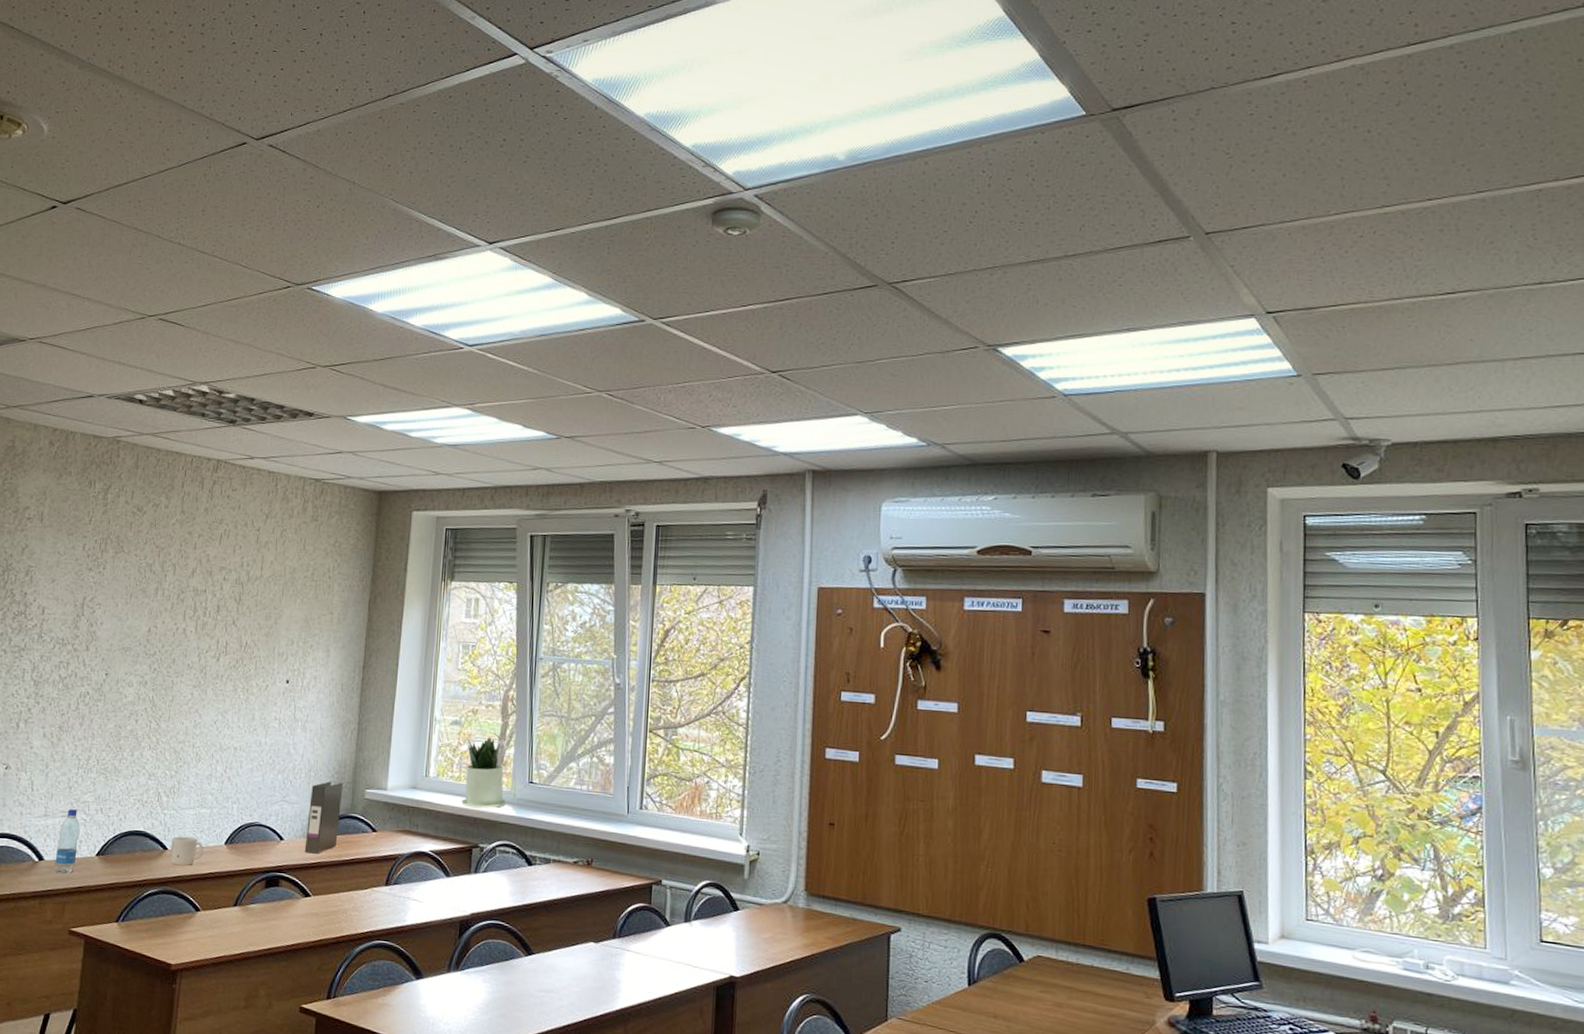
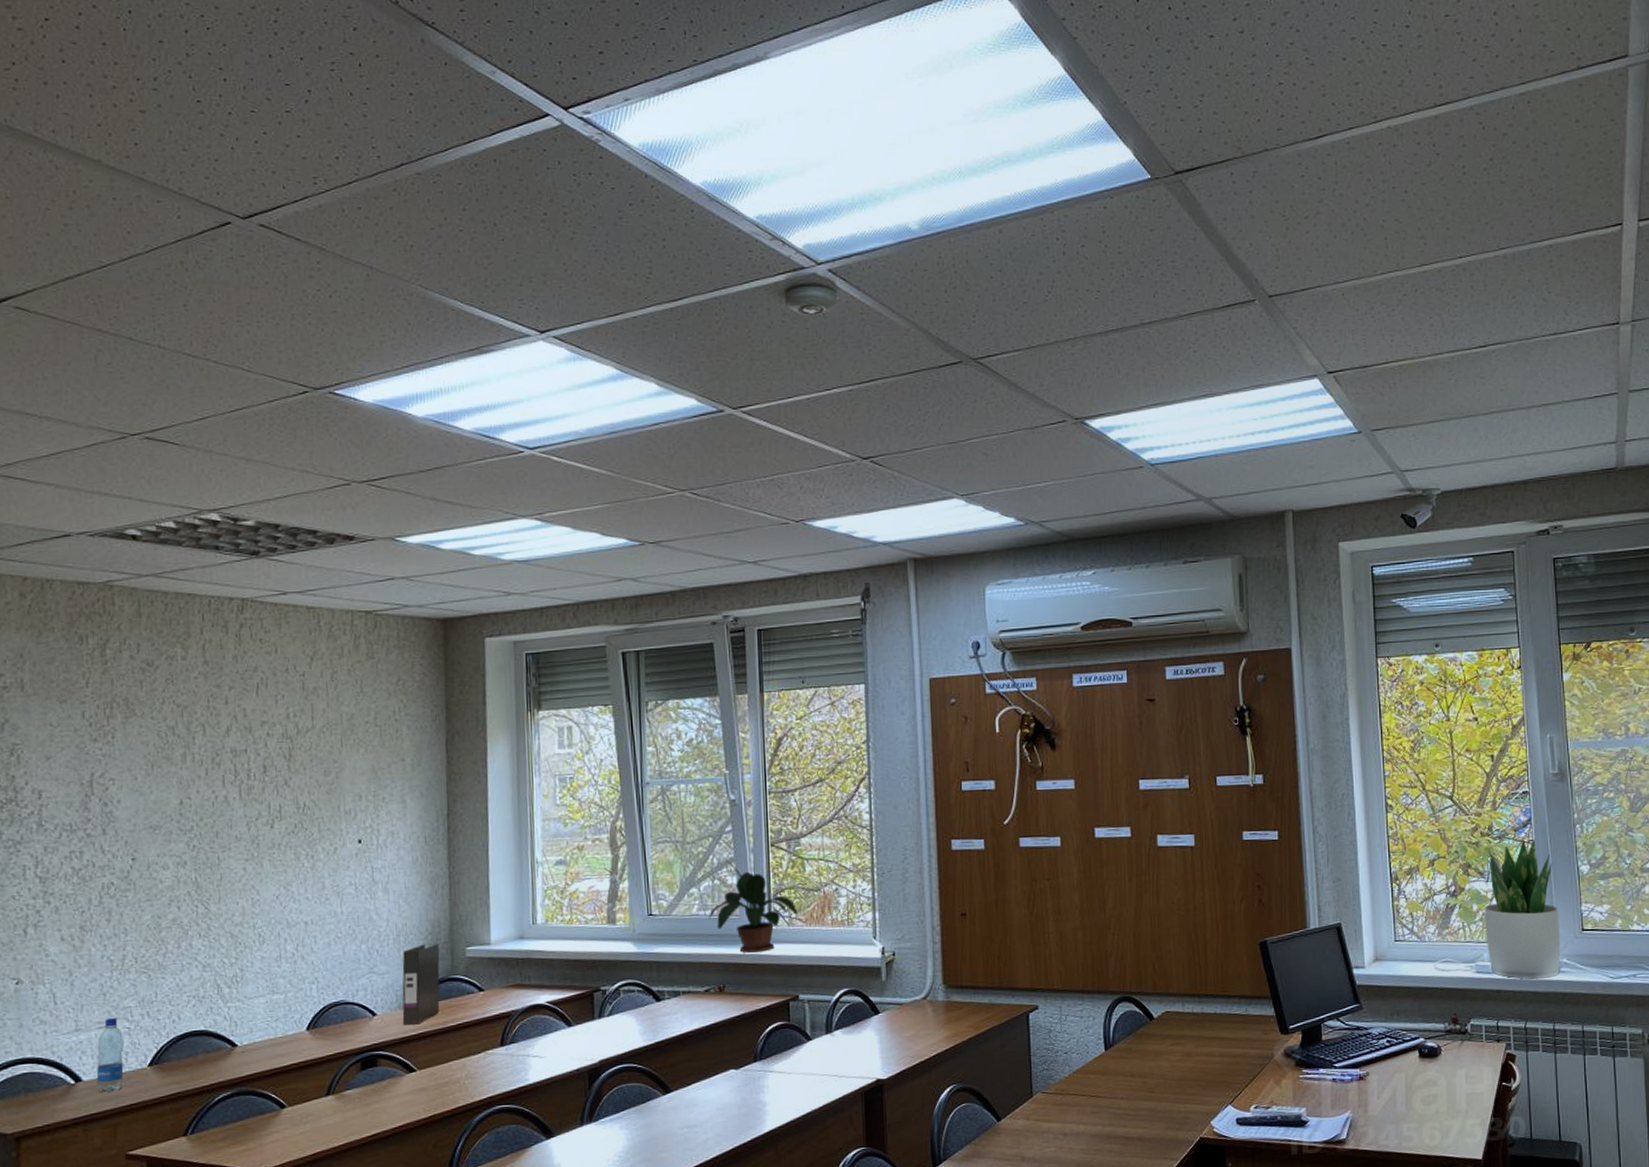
mug: present [170,836,204,866] -> none [241,1027,282,1062]
planter: present [461,737,507,809] -> none [575,873,626,951]
potted plant: none [584,740,669,833] -> present [709,860,798,954]
planter: none [1417,829,1512,990] -> present [1484,838,1561,980]

